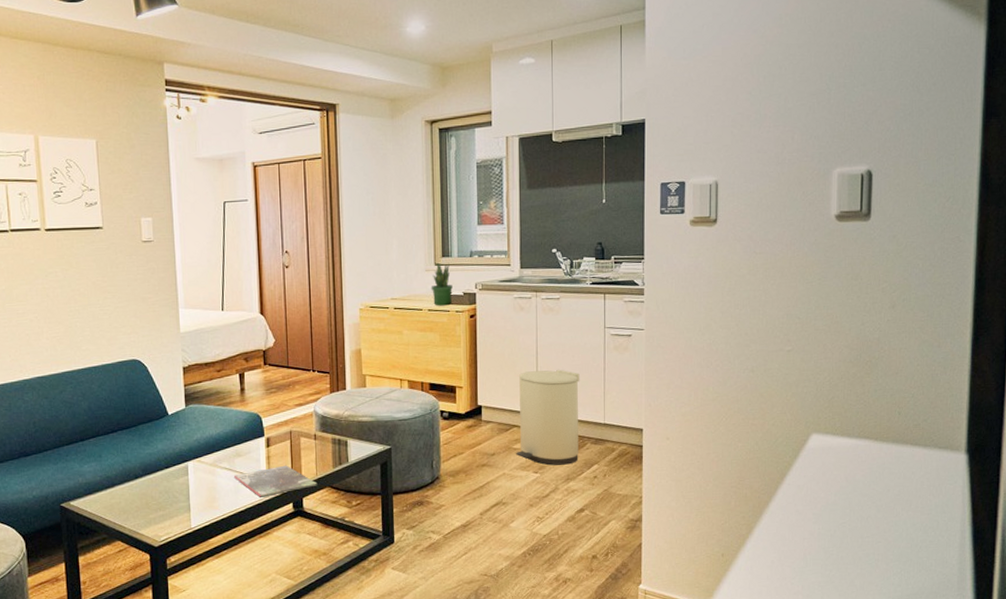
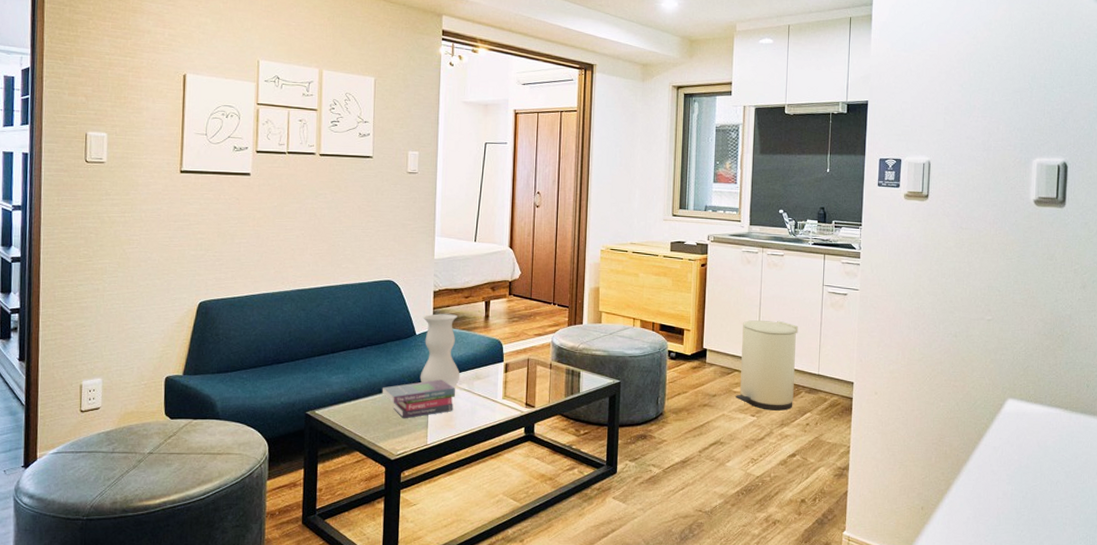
books: none [138,460,216,503] -> present [382,379,455,418]
vase: none [173,390,220,468] -> present [420,313,460,388]
magazine: present [234,465,318,498] -> none [472,391,550,420]
planter: present [431,262,453,306] -> none [667,213,687,254]

